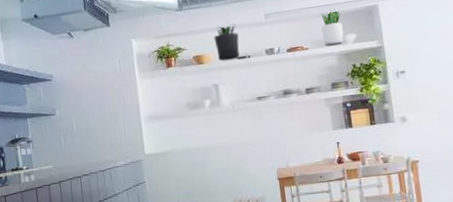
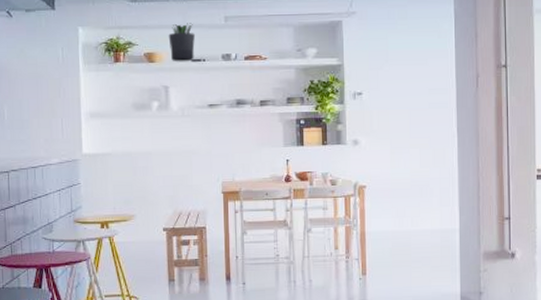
planter: present [321,9,344,47] -> none [282,20,304,58]

